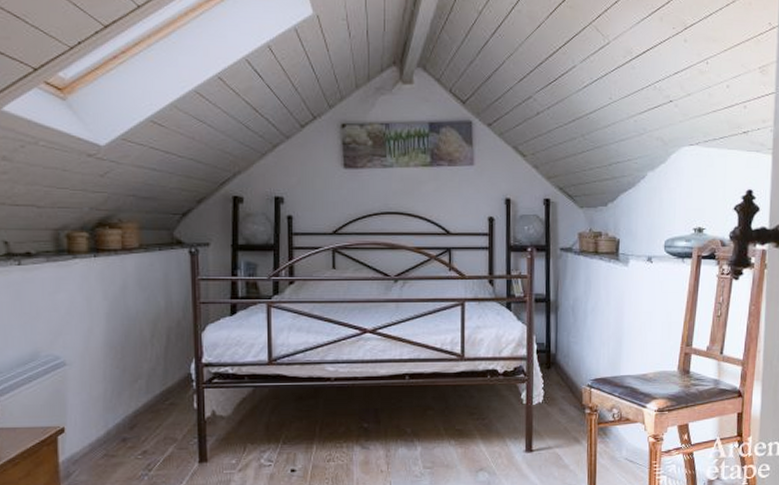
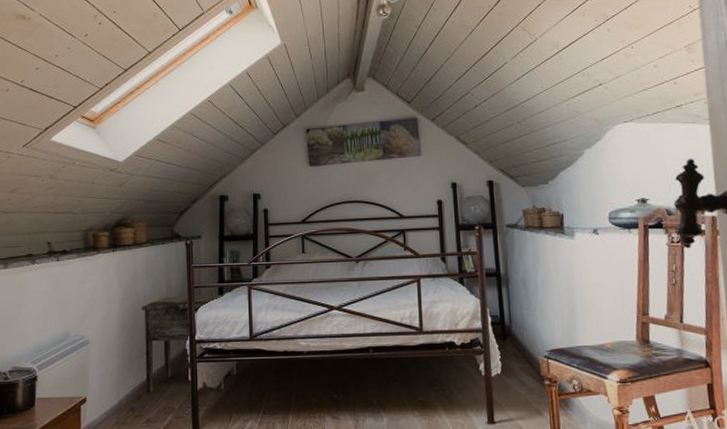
side table: none [133,312,253,423] -> present [141,294,237,394]

